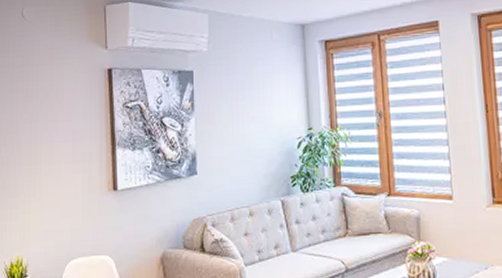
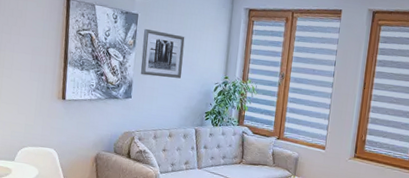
wall art: none [203,86,255,143] -> present [140,28,185,79]

